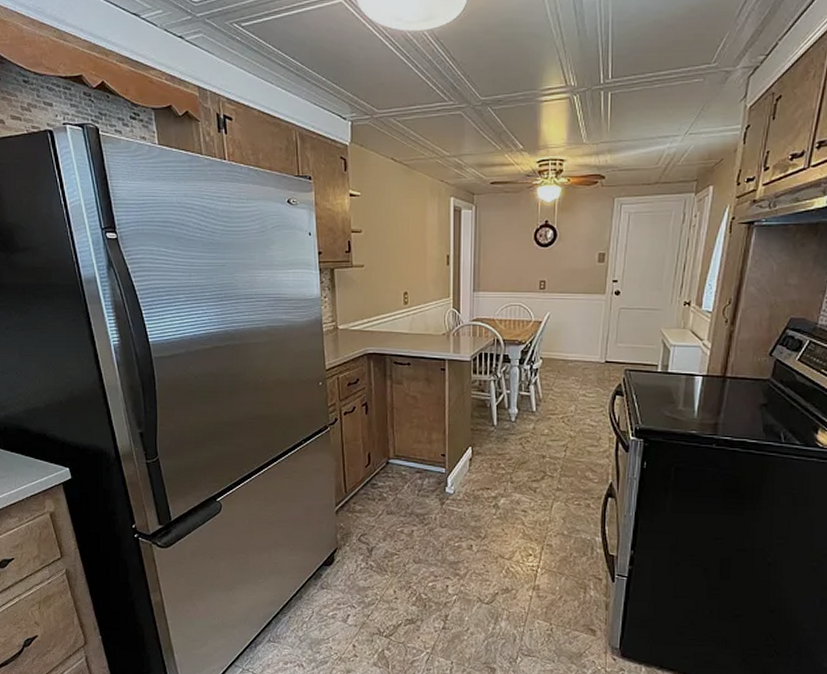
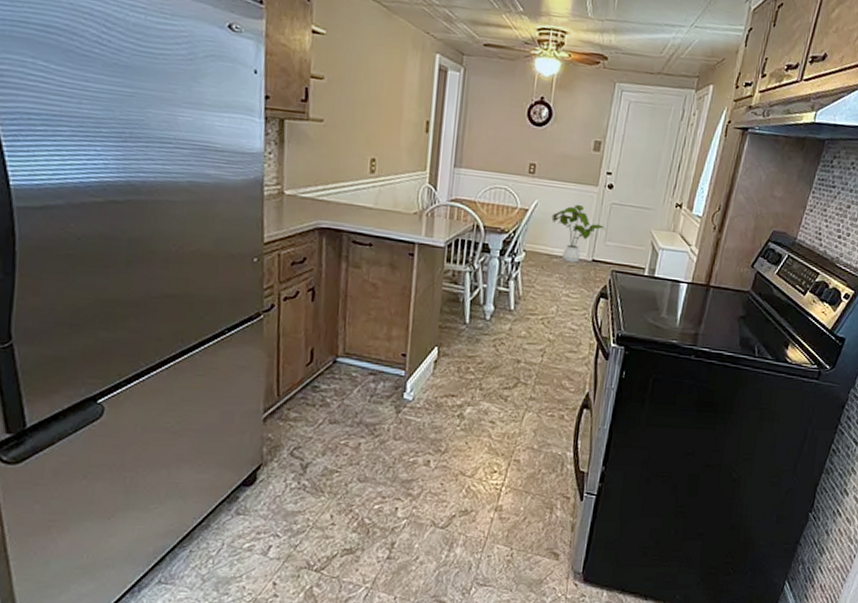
house plant: none [564,312,616,365] -> present [551,204,606,263]

